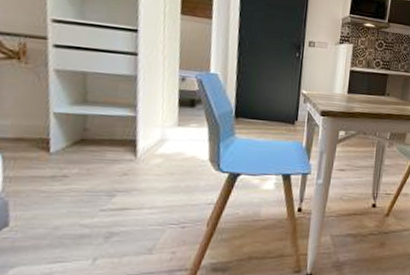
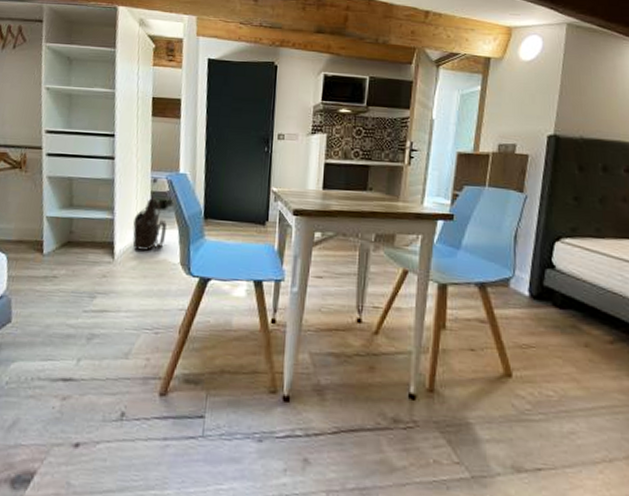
shoulder bag: none [157,95,197,148] -> present [132,197,168,251]

